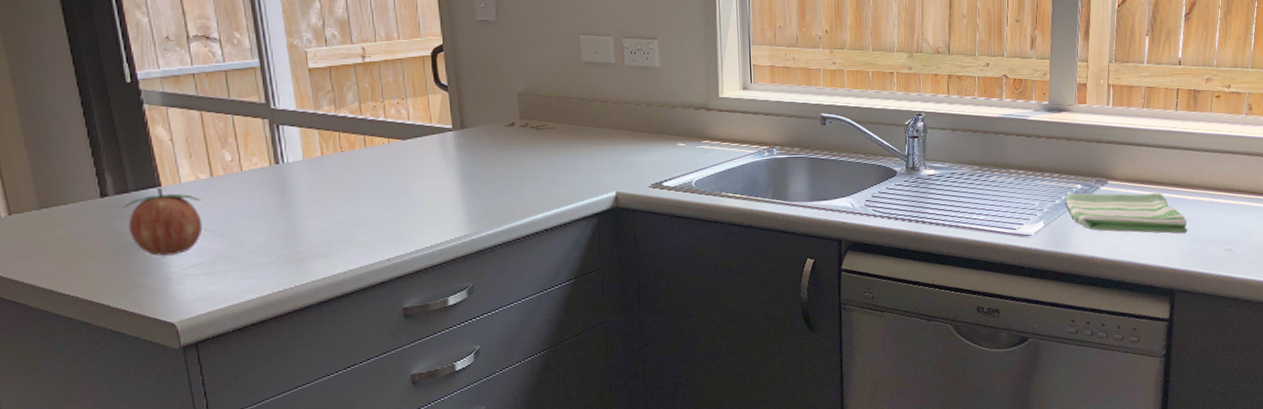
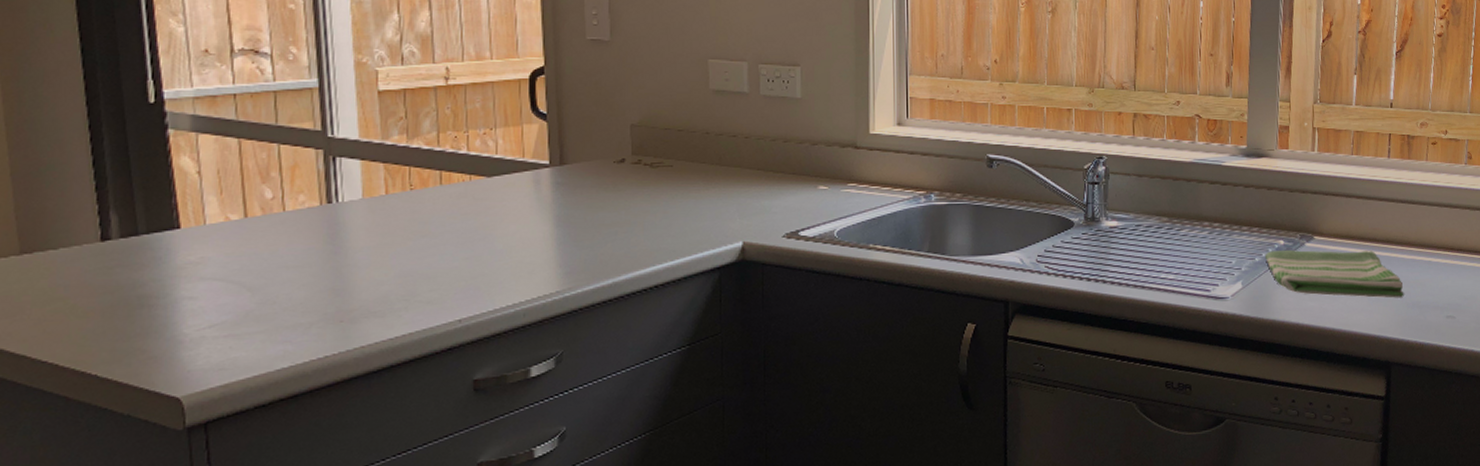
fruit: present [122,187,203,256] -> none [127,229,230,314]

